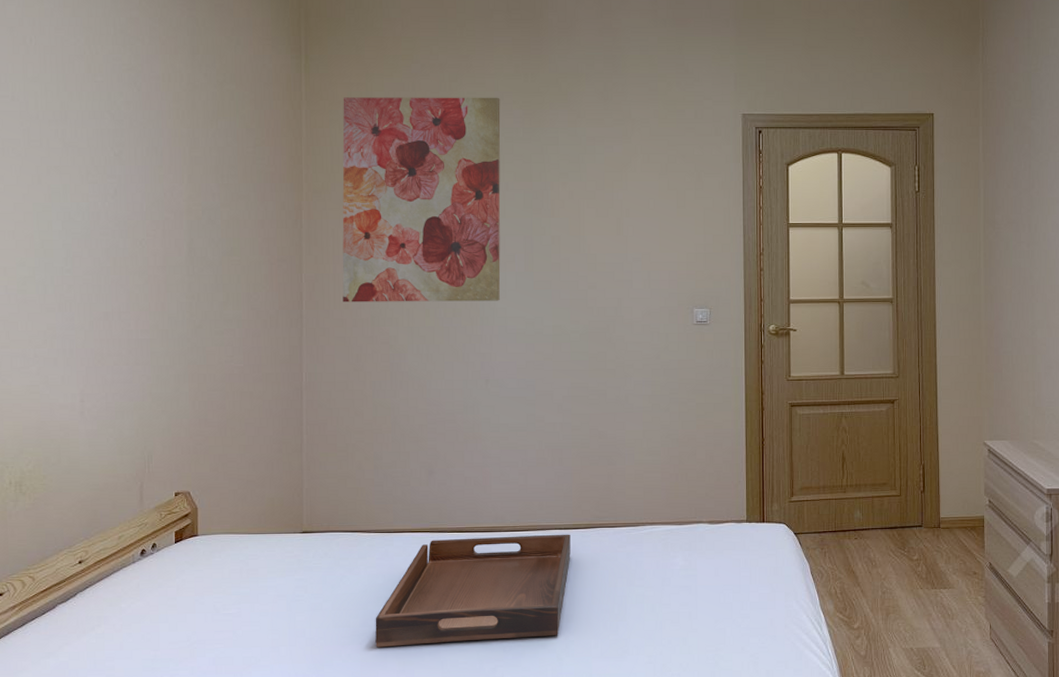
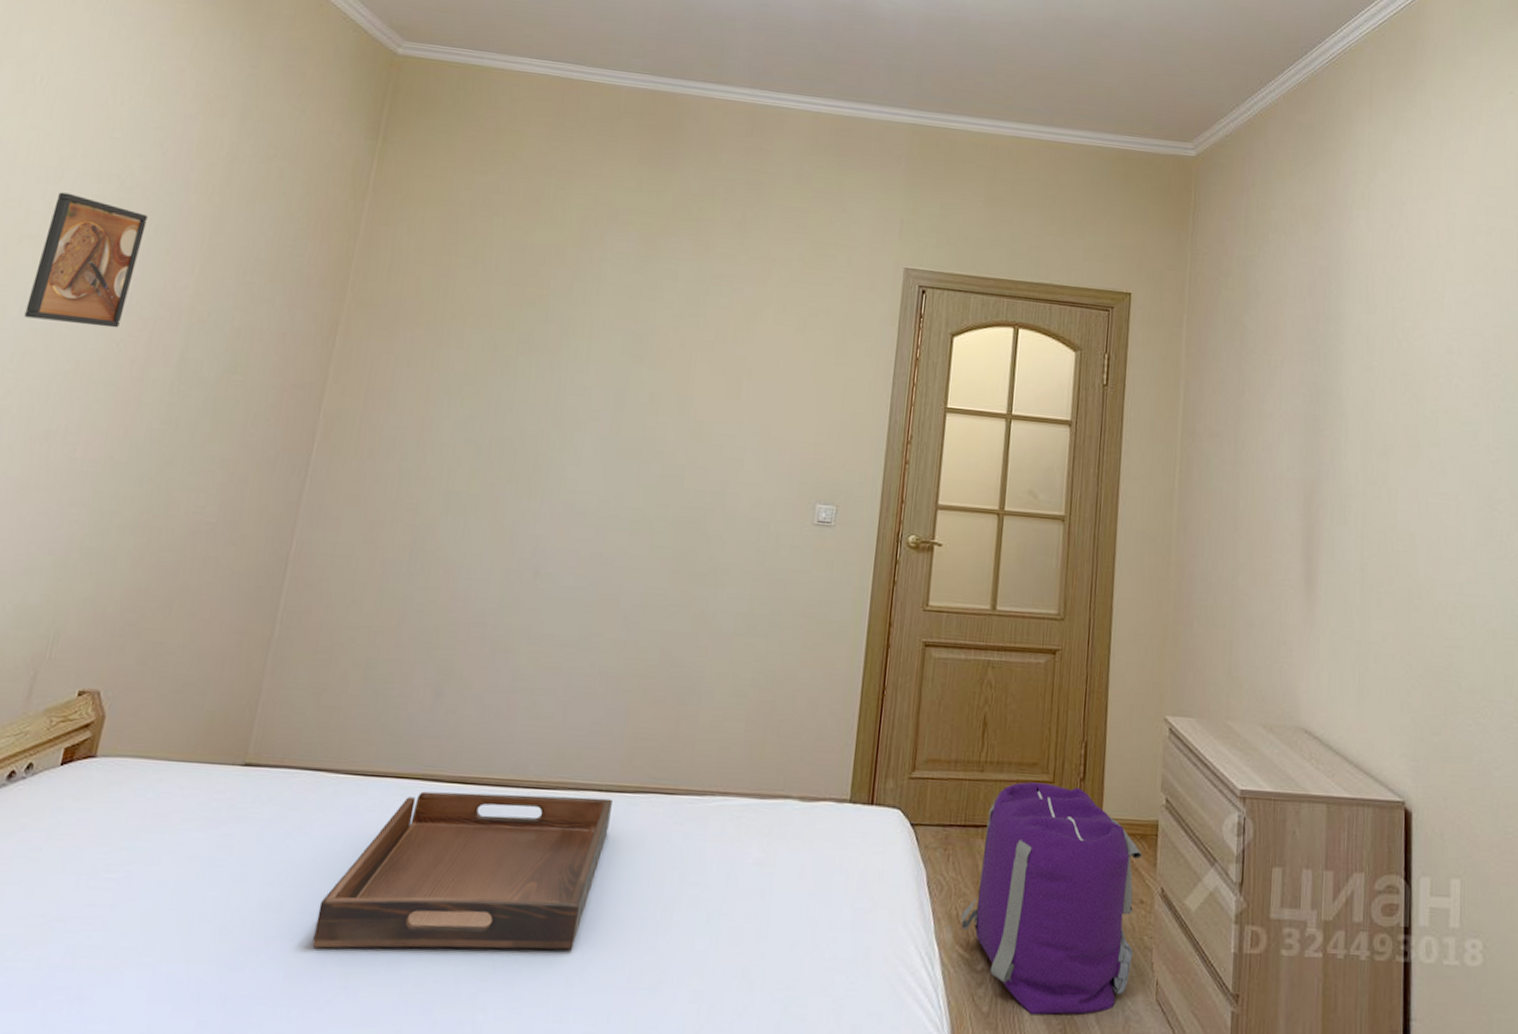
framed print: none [66,130,139,231] -> present [24,192,148,328]
wall art: present [342,97,501,303] -> none [367,192,614,469]
backpack: none [839,496,973,655] -> present [961,782,1143,1015]

